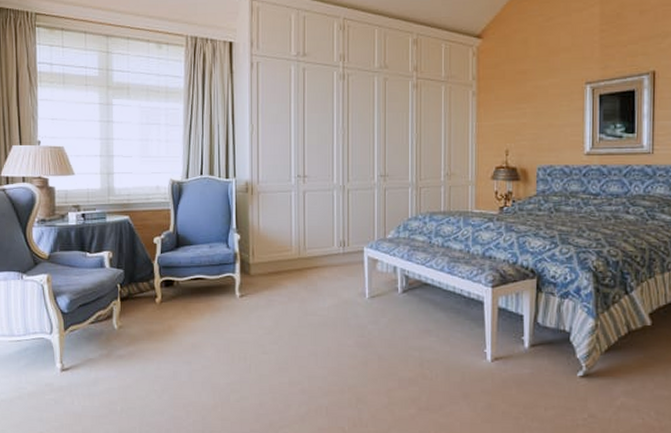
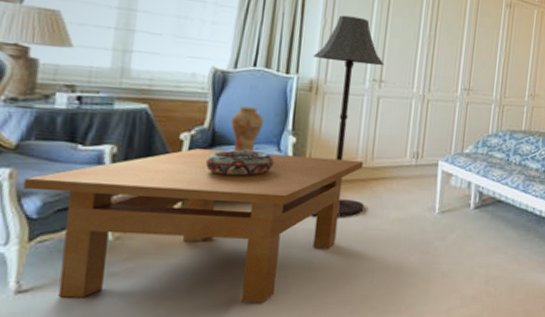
table: none [56,250,298,381] -> present [23,148,364,303]
decorative bowl: none [175,249,225,272] -> present [206,150,274,176]
vase: none [189,211,213,252] -> present [230,106,264,153]
floor lamp: none [245,119,306,305] -> present [311,15,385,217]

